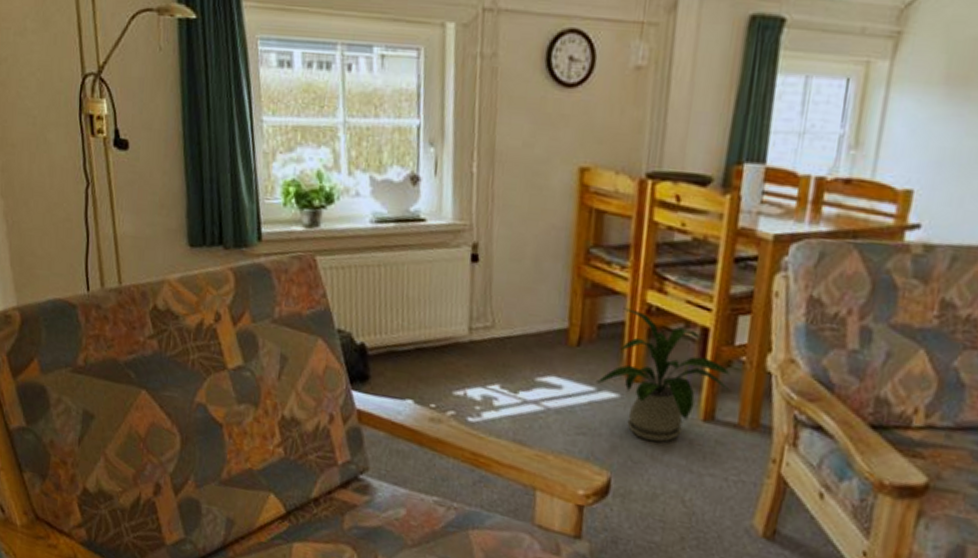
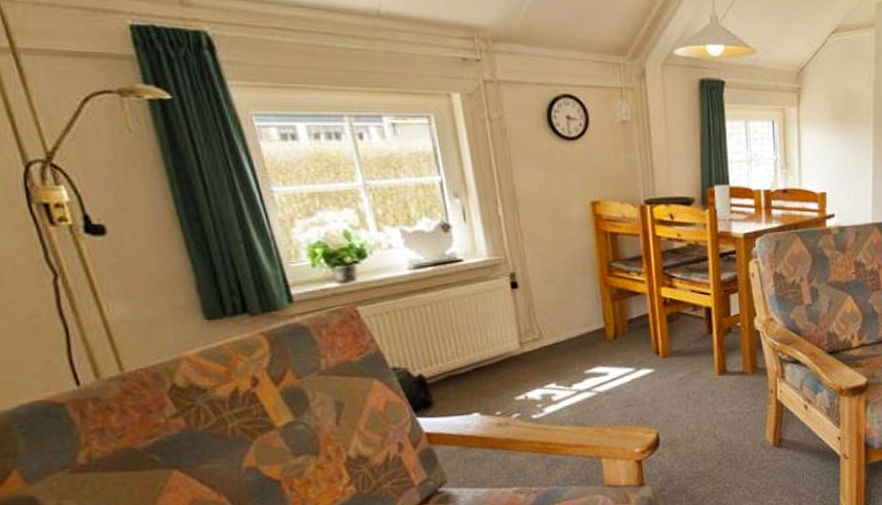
house plant: present [595,308,731,442] -> none [633,303,733,399]

